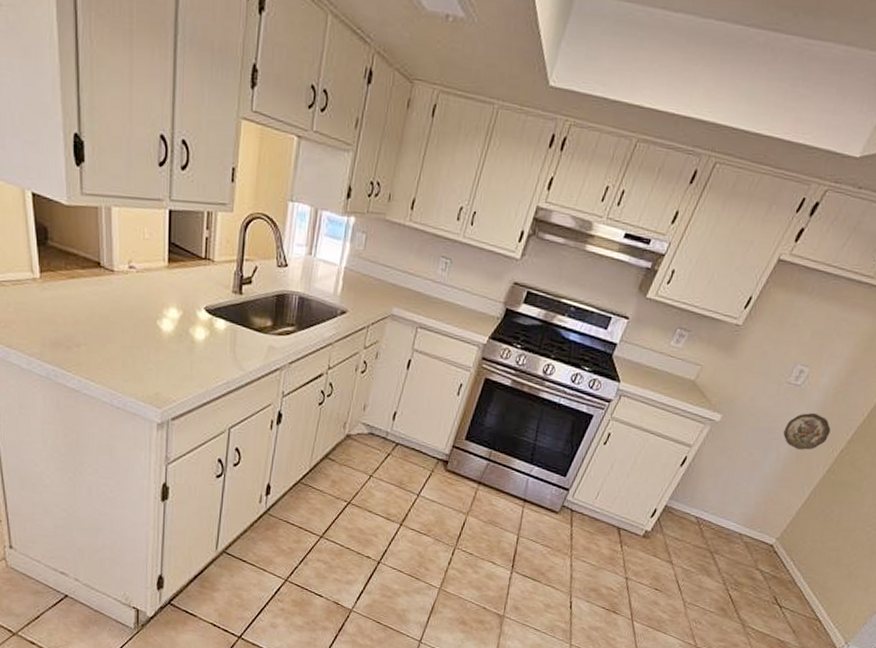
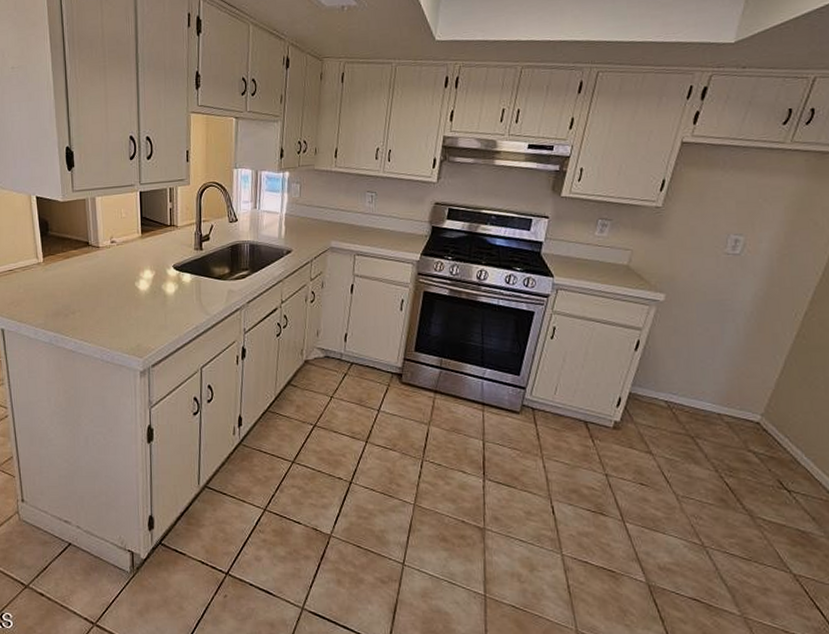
decorative plate: present [783,413,831,450] -> none [735,280,787,318]

